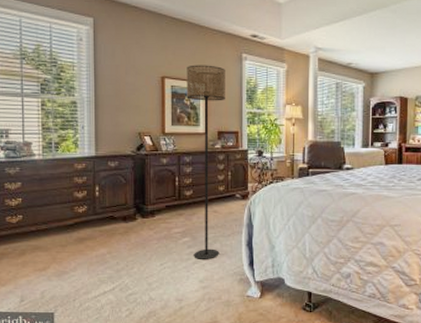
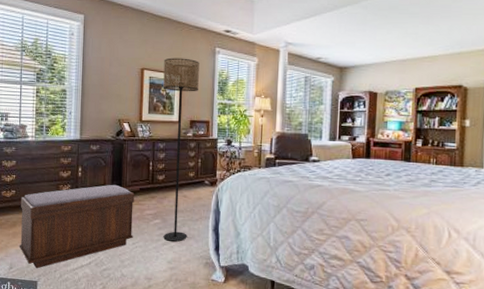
bench: none [29,203,161,299] -> present [19,184,135,269]

